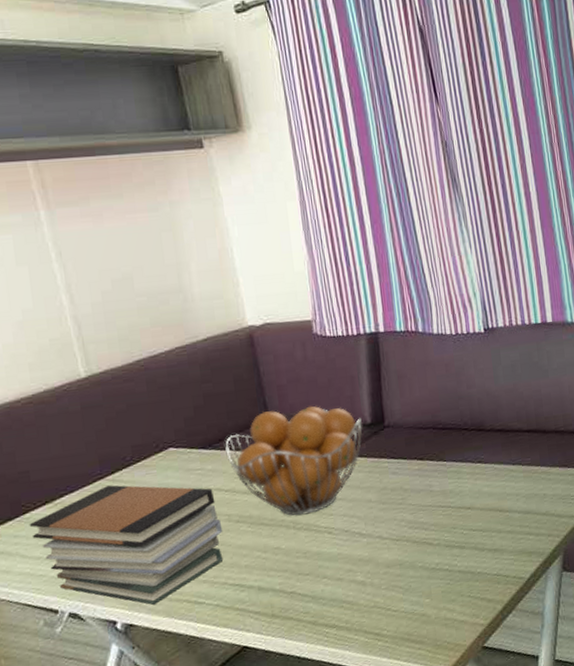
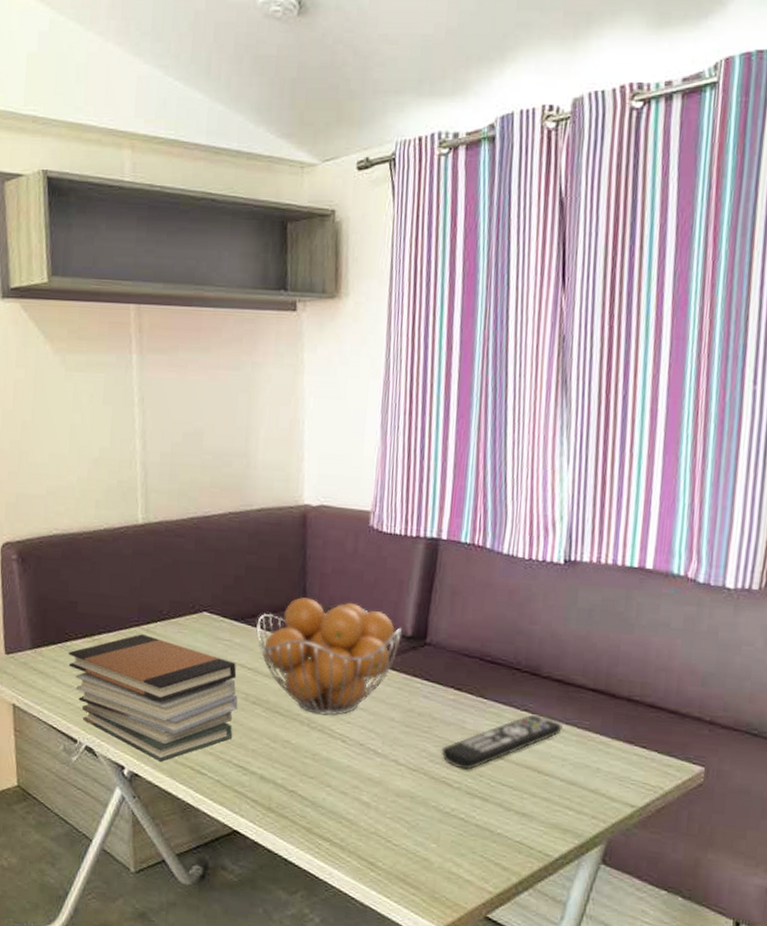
remote control: none [417,464,511,527] -> present [441,714,563,770]

